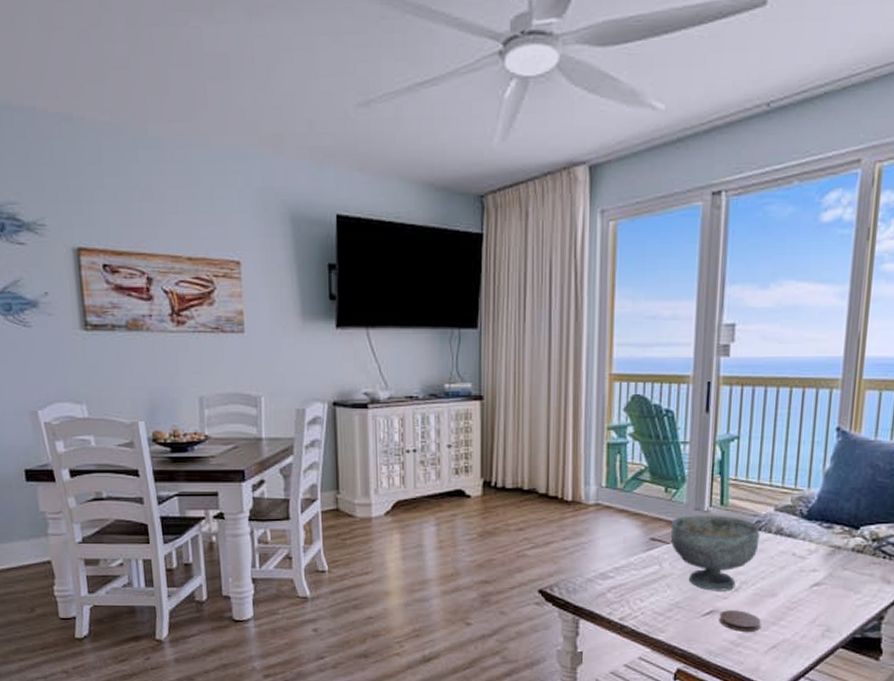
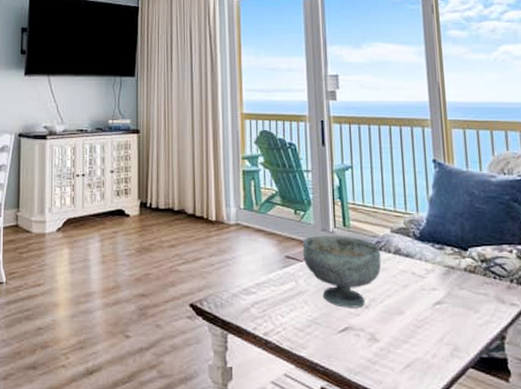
coaster: present [719,610,761,632] -> none [354,327,393,350]

